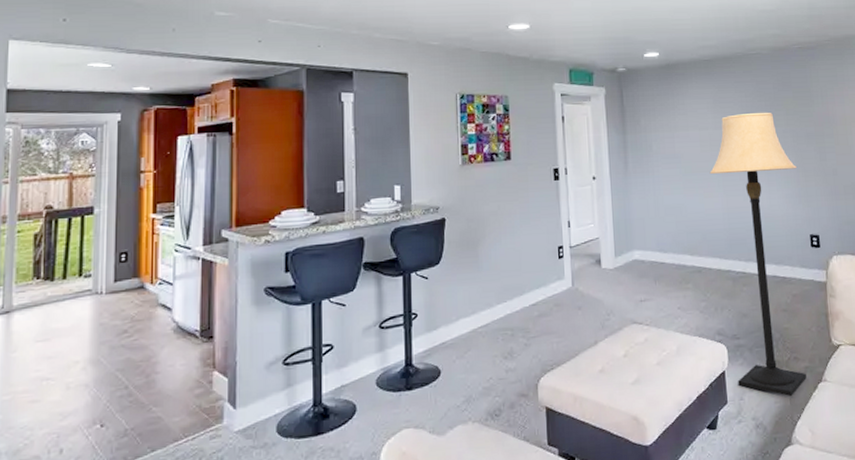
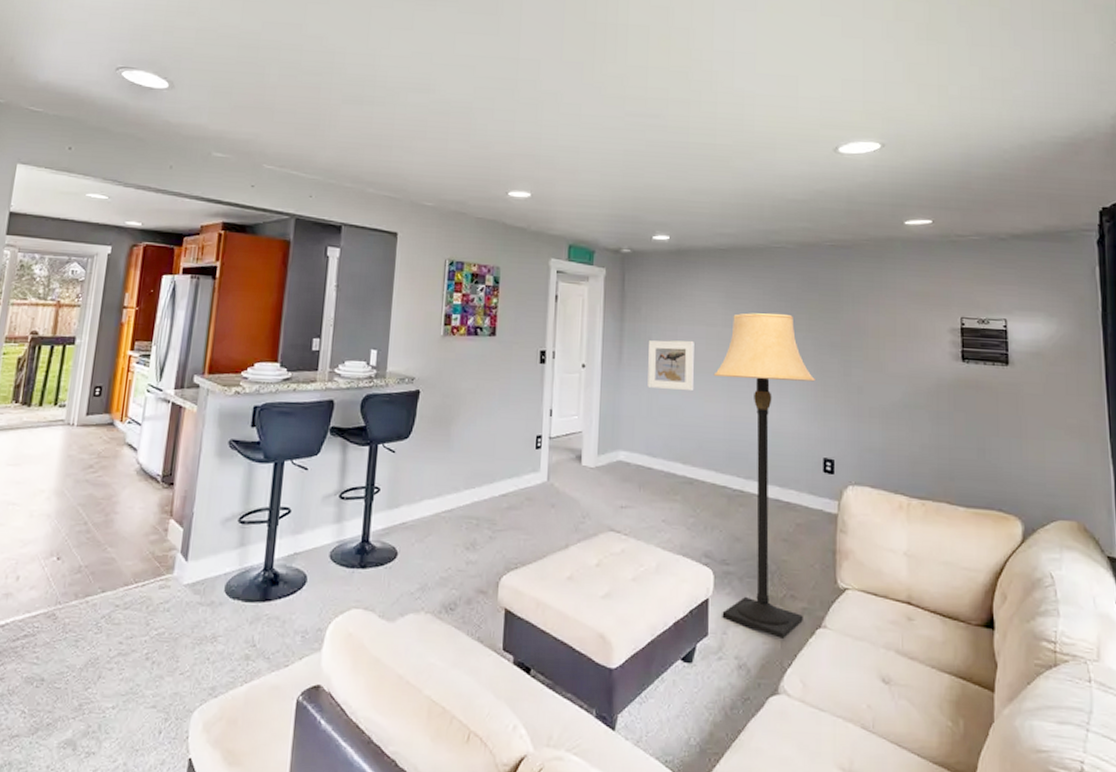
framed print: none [650,144,694,191] -> present [647,340,695,392]

